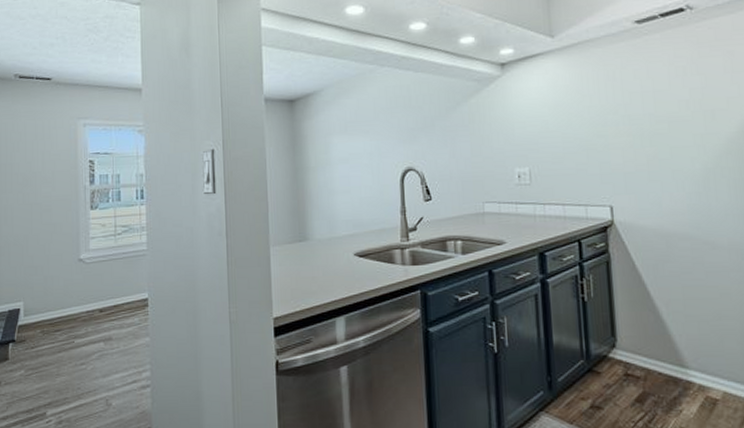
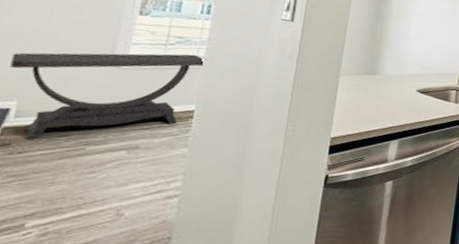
console table: none [14,241,149,337] -> present [10,52,207,141]

